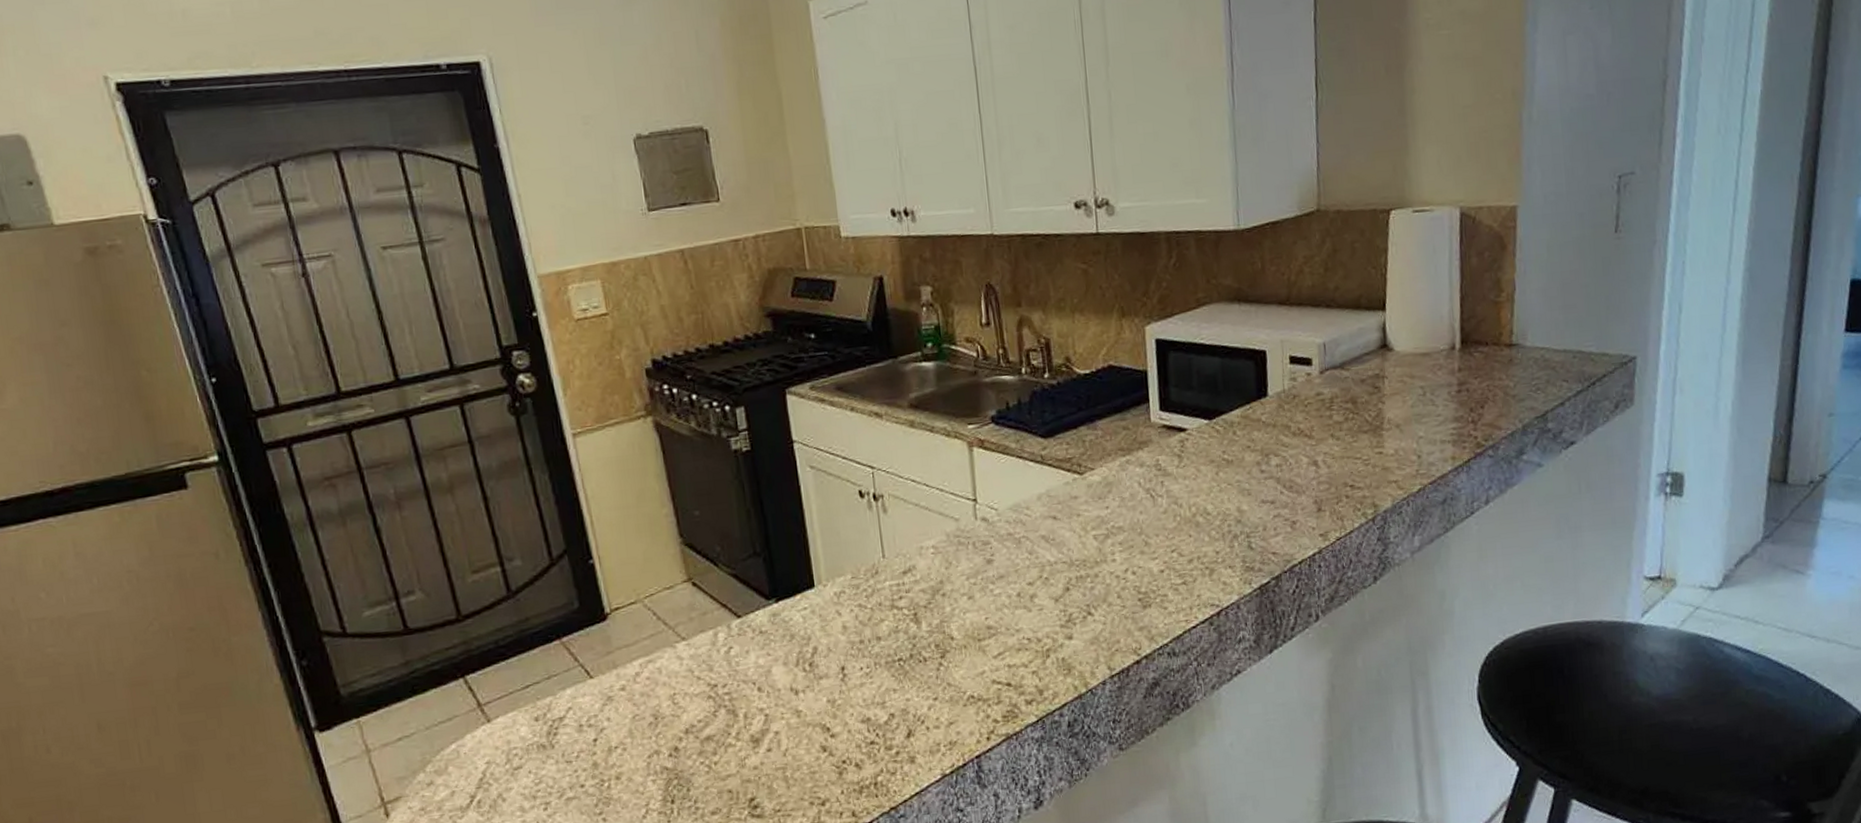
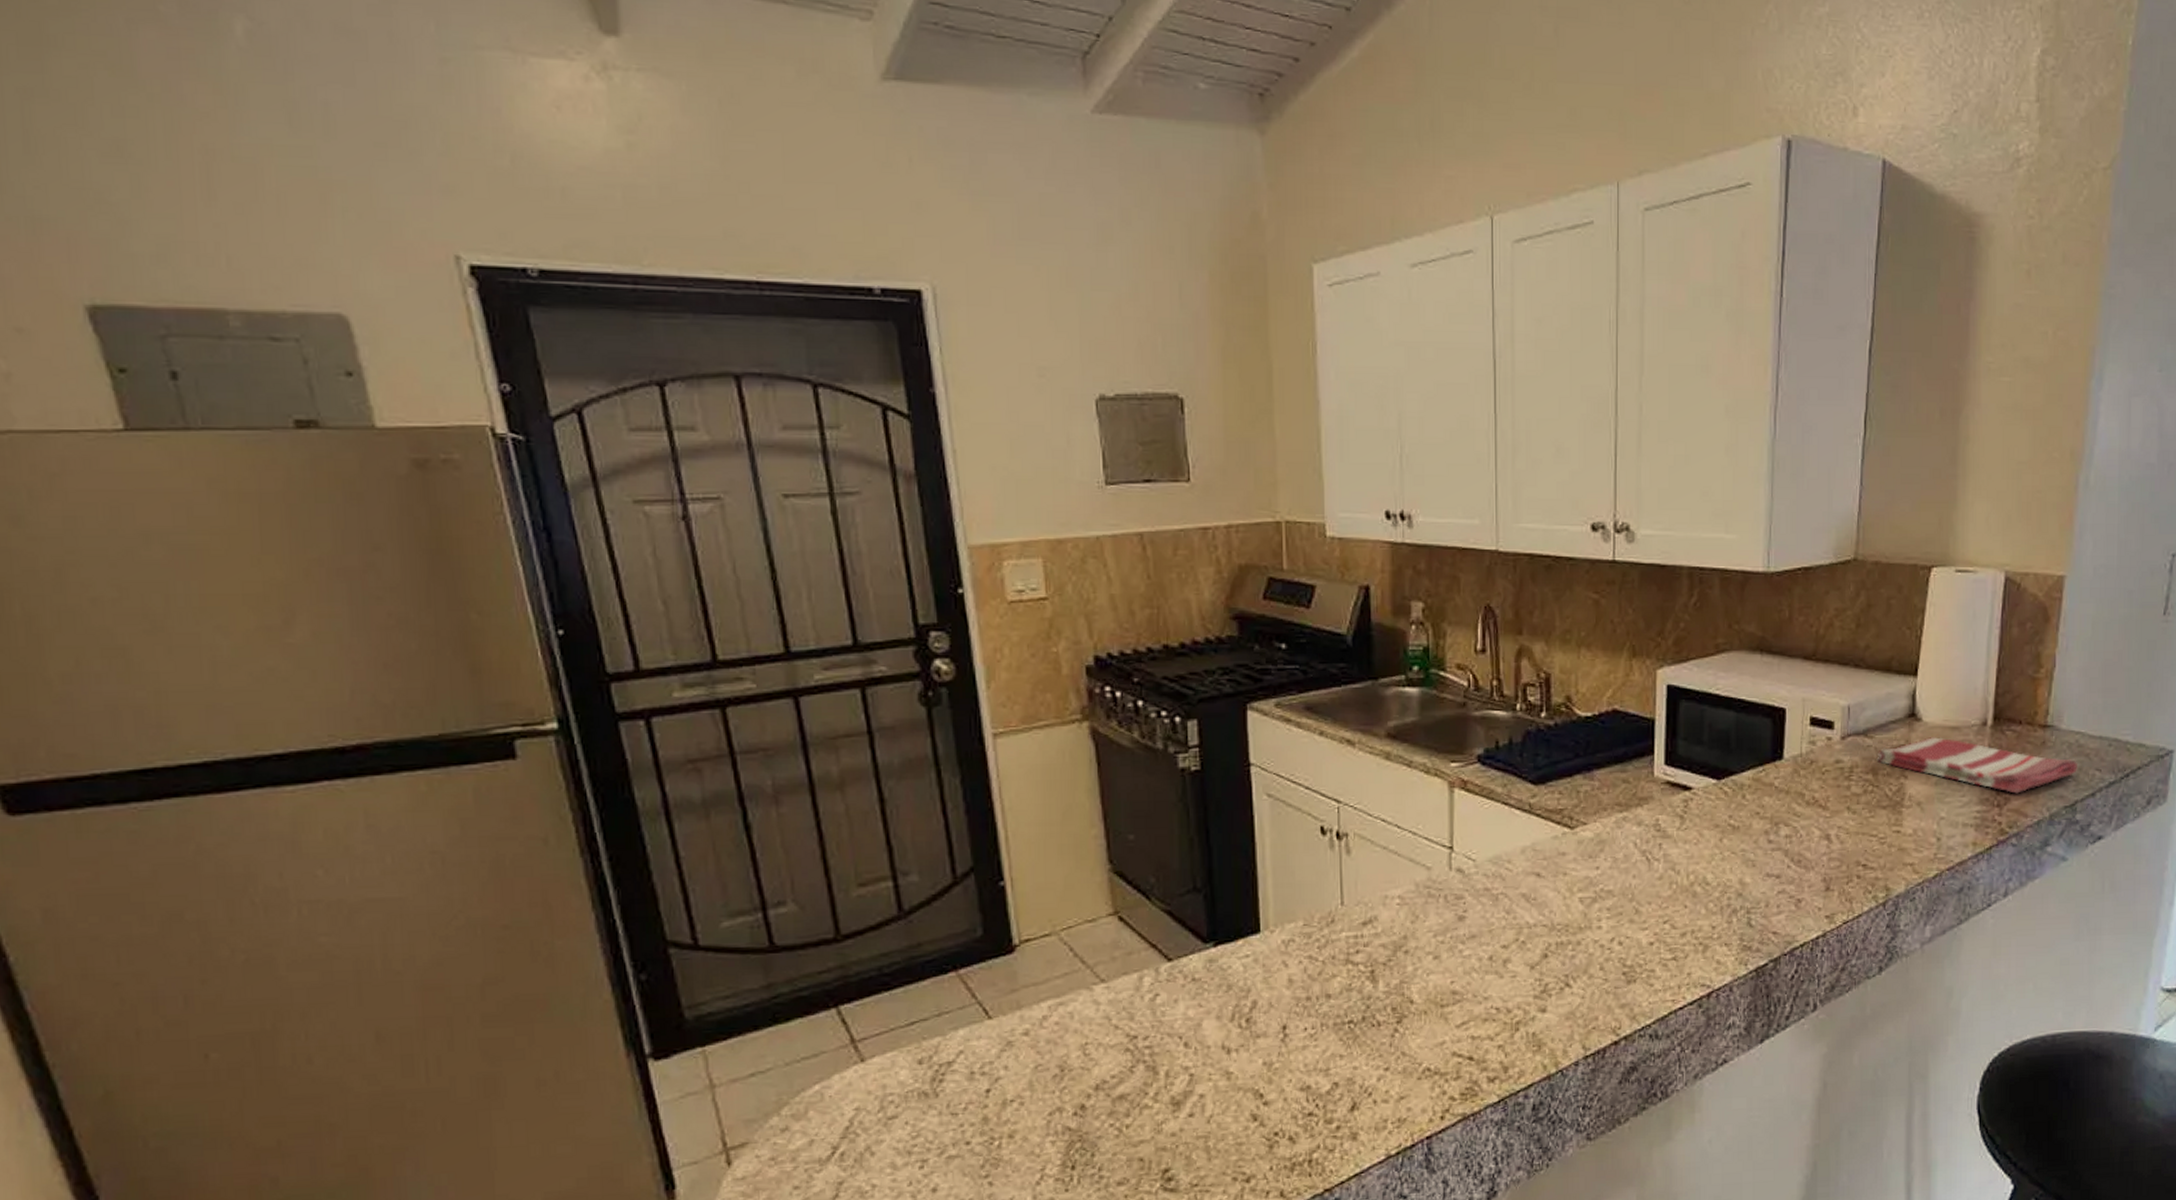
dish towel: none [1354,364,1545,409] -> present [1876,737,2077,794]

